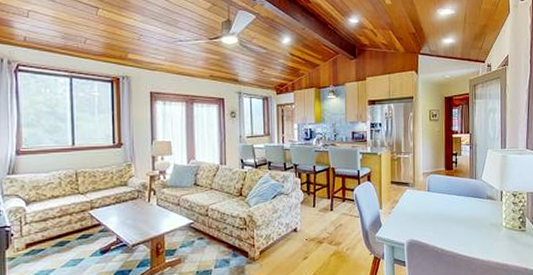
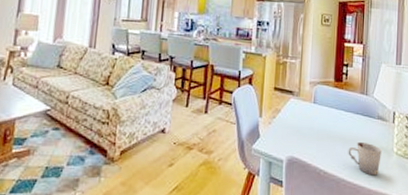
cup: none [462,220,492,249] -> present [348,141,382,176]

